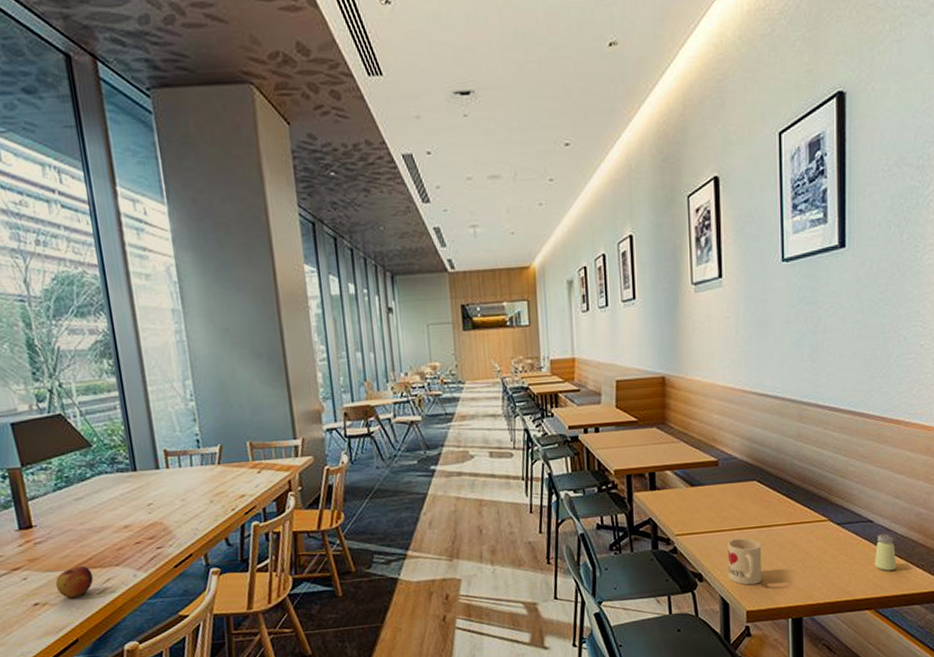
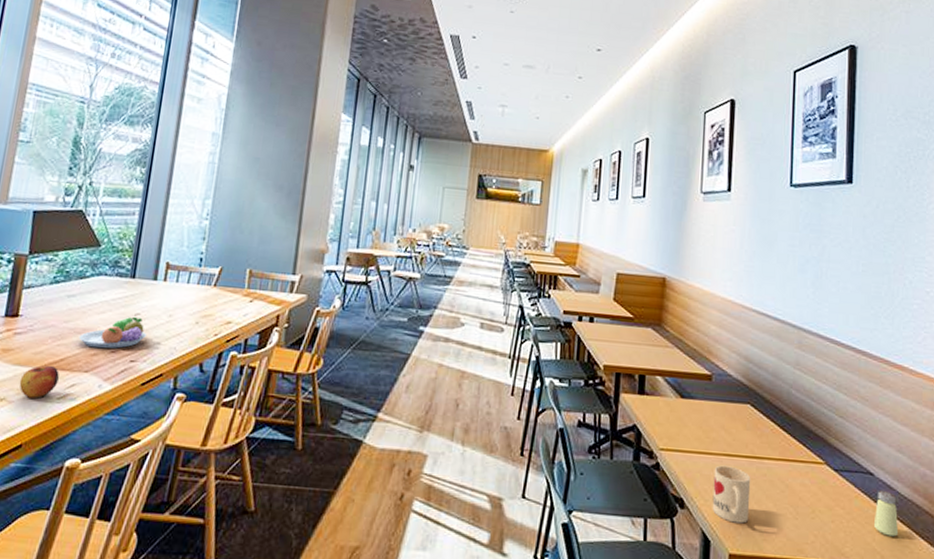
fruit bowl: none [99,506,166,543] -> present [78,316,147,349]

